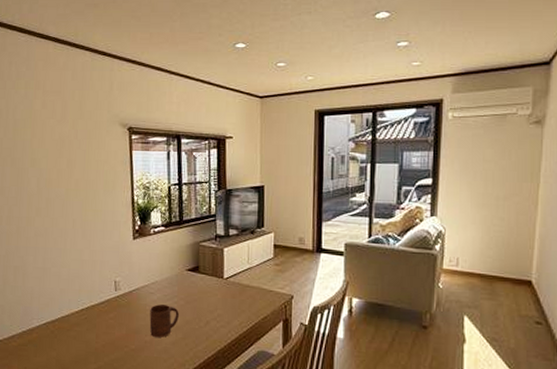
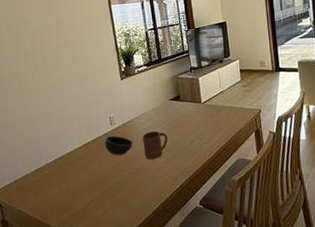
bowl: none [105,303,139,328] -> present [104,135,133,156]

